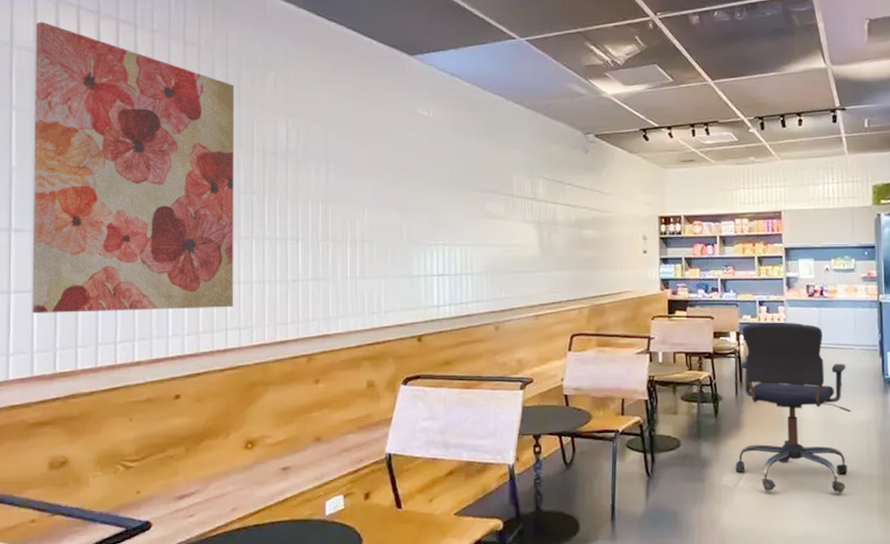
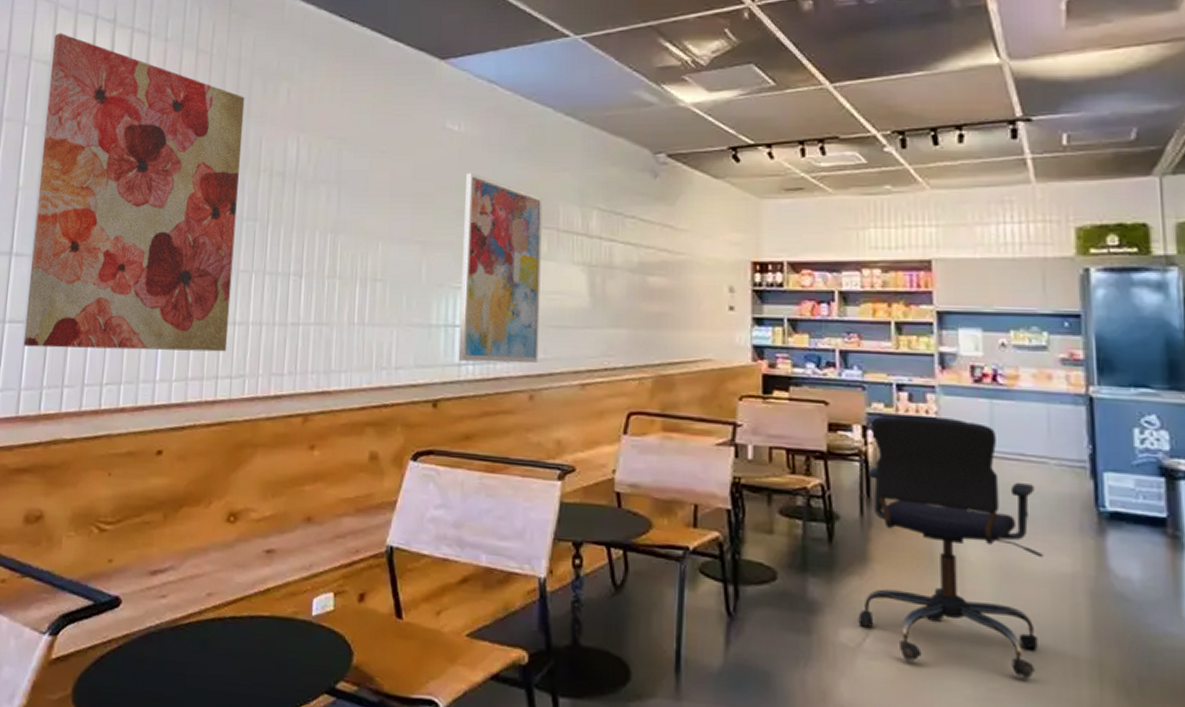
wall art: none [436,150,501,303] -> present [458,172,543,363]

